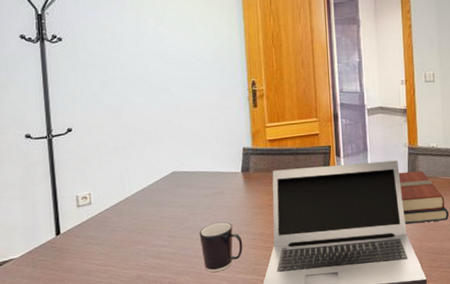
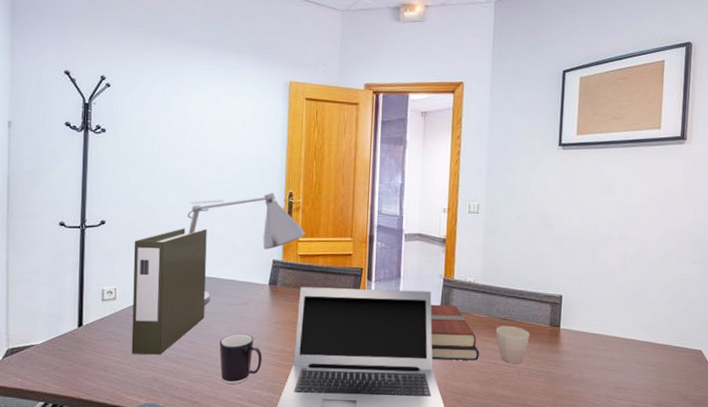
binder: none [103,125,182,255] -> present [131,228,207,355]
desk lamp: none [154,82,272,198] -> present [187,192,306,304]

